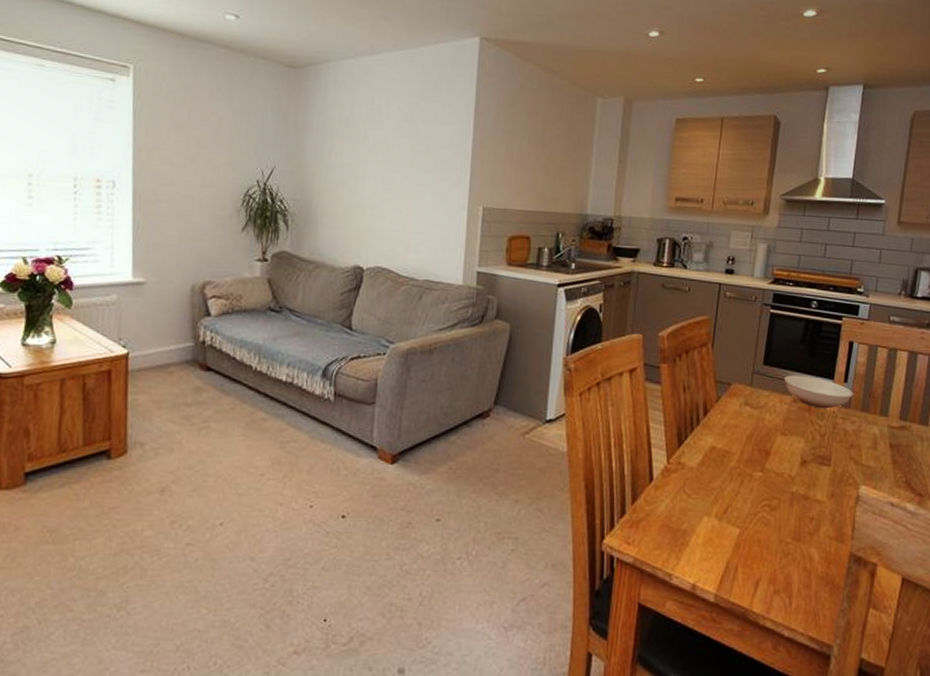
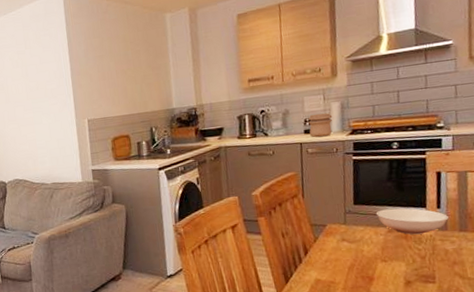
jar: none [731,252,757,281] -> present [308,113,333,138]

